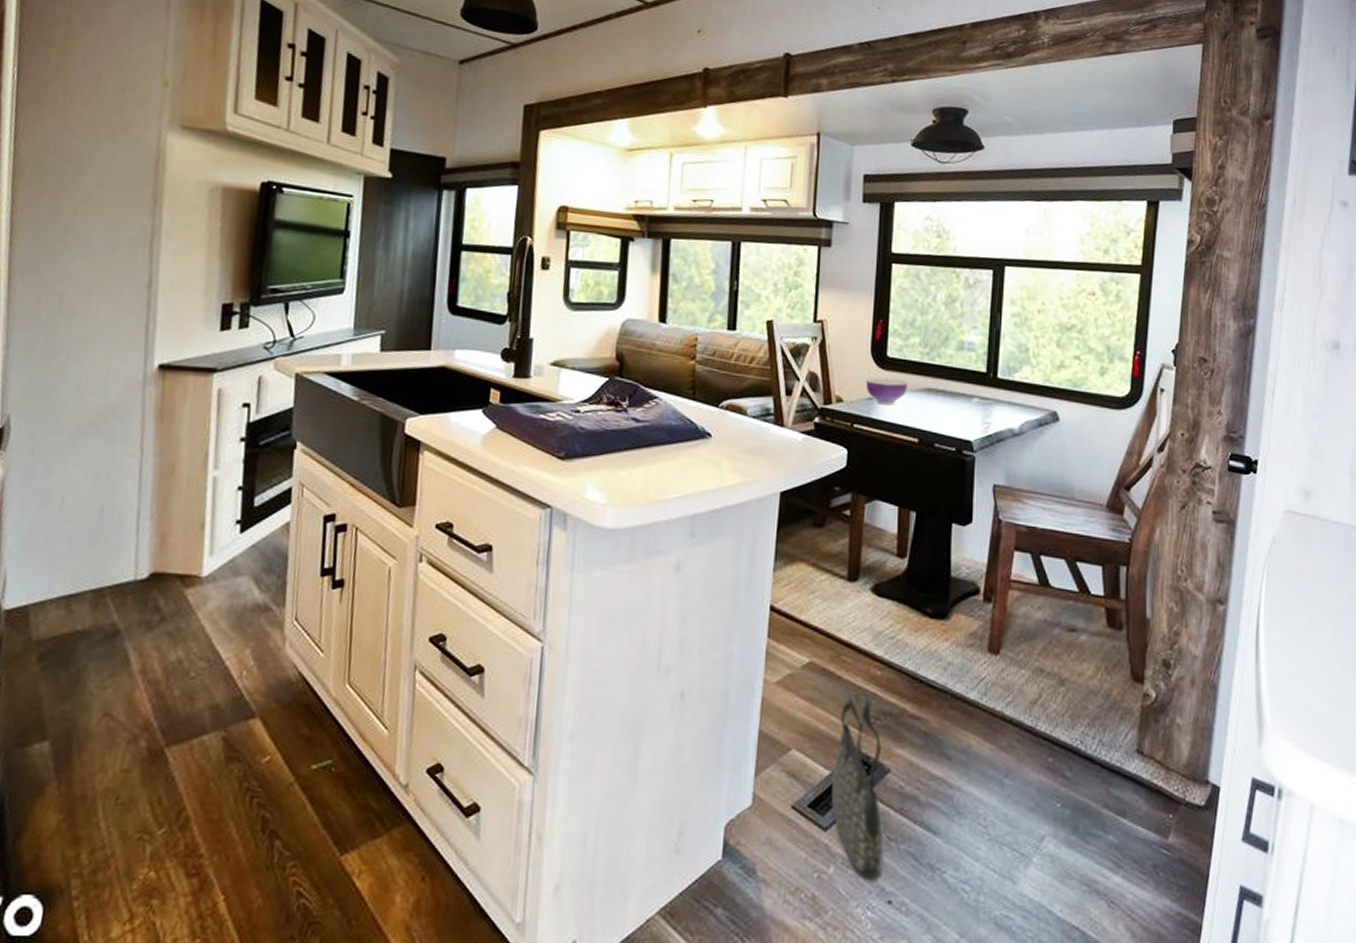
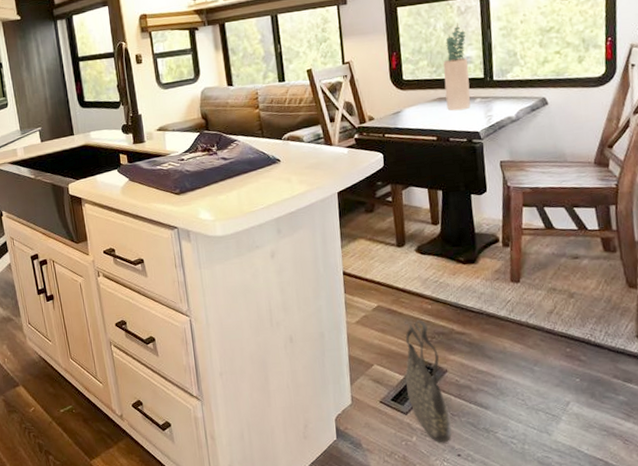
bowl: present [866,377,908,406] -> none [390,95,423,117]
vase: none [936,298,970,410] -> present [443,23,471,111]

